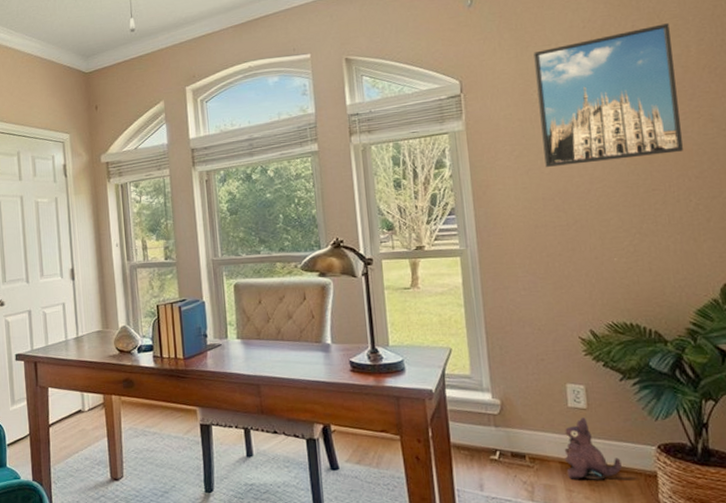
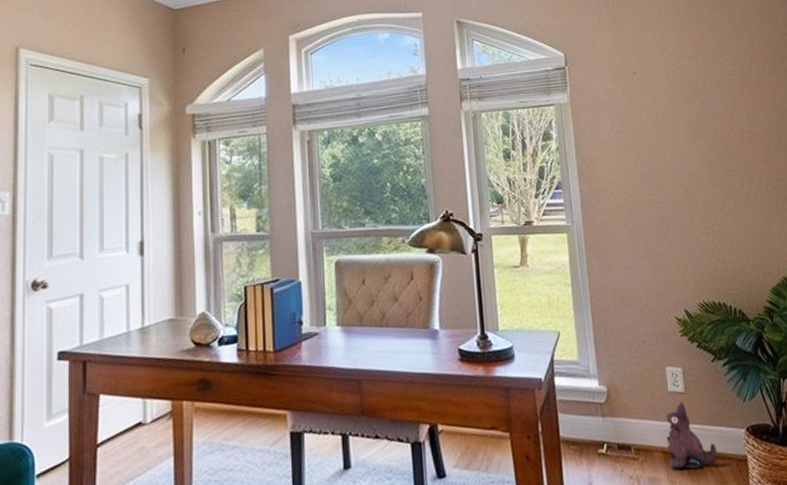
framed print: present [533,23,683,167] -> none [629,16,754,144]

